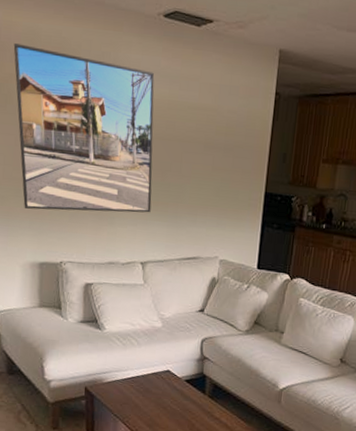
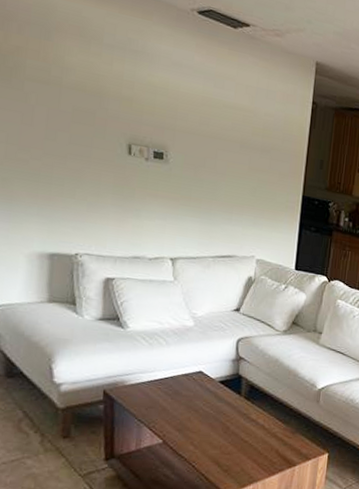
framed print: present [13,43,155,213] -> none [21,14,188,208]

